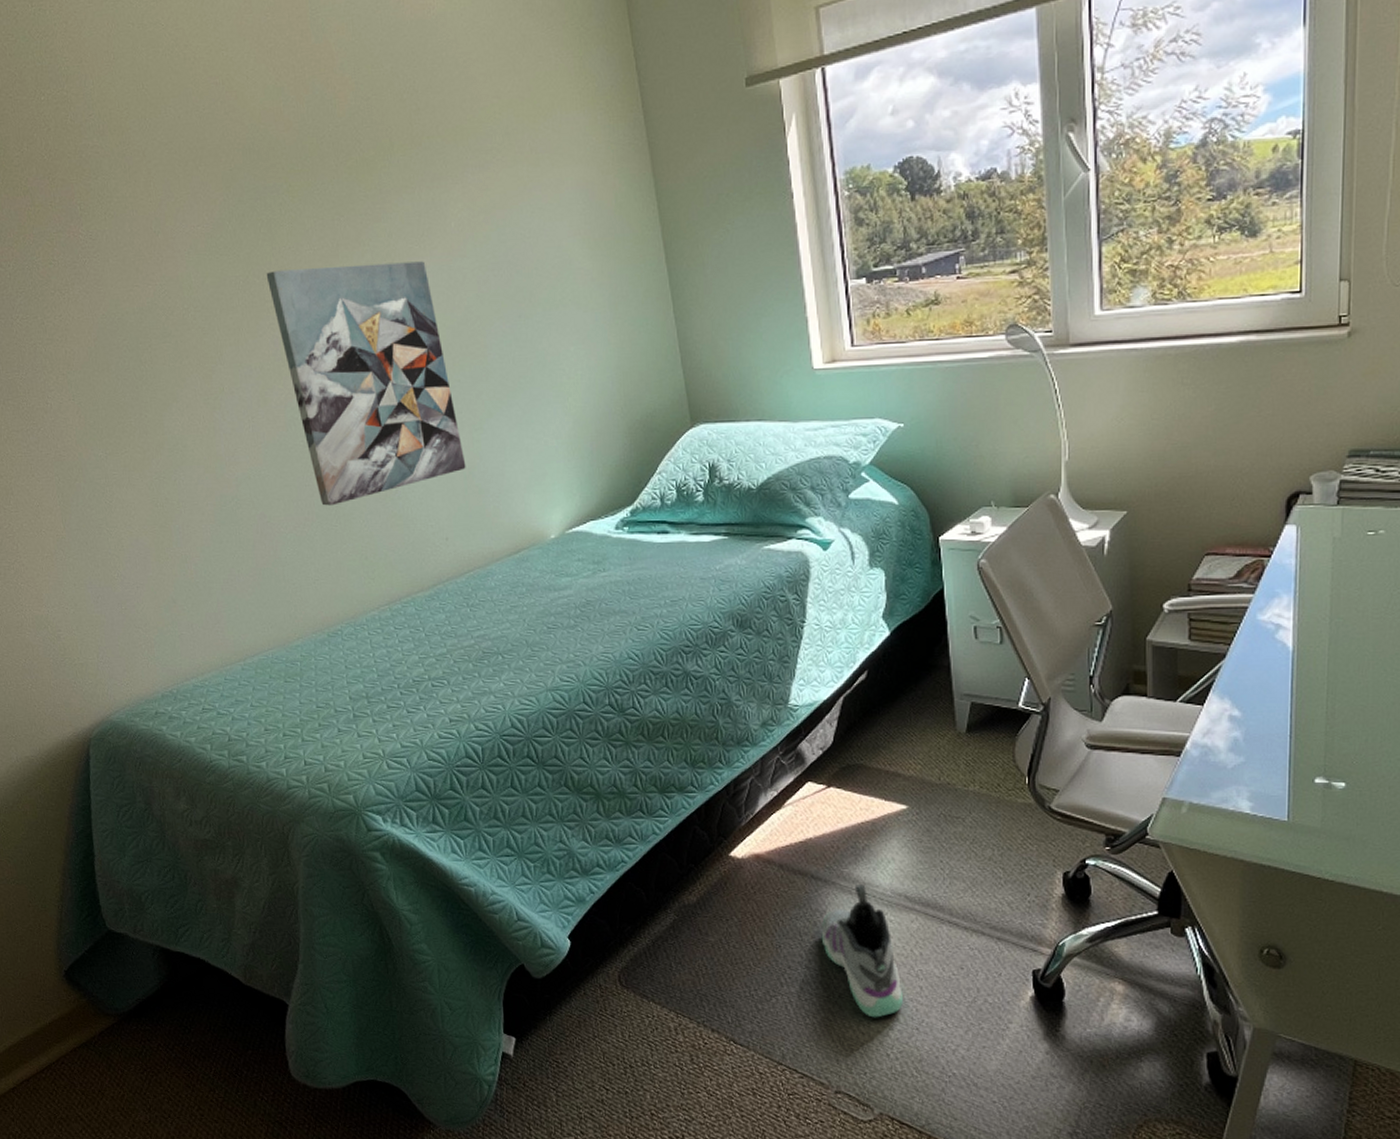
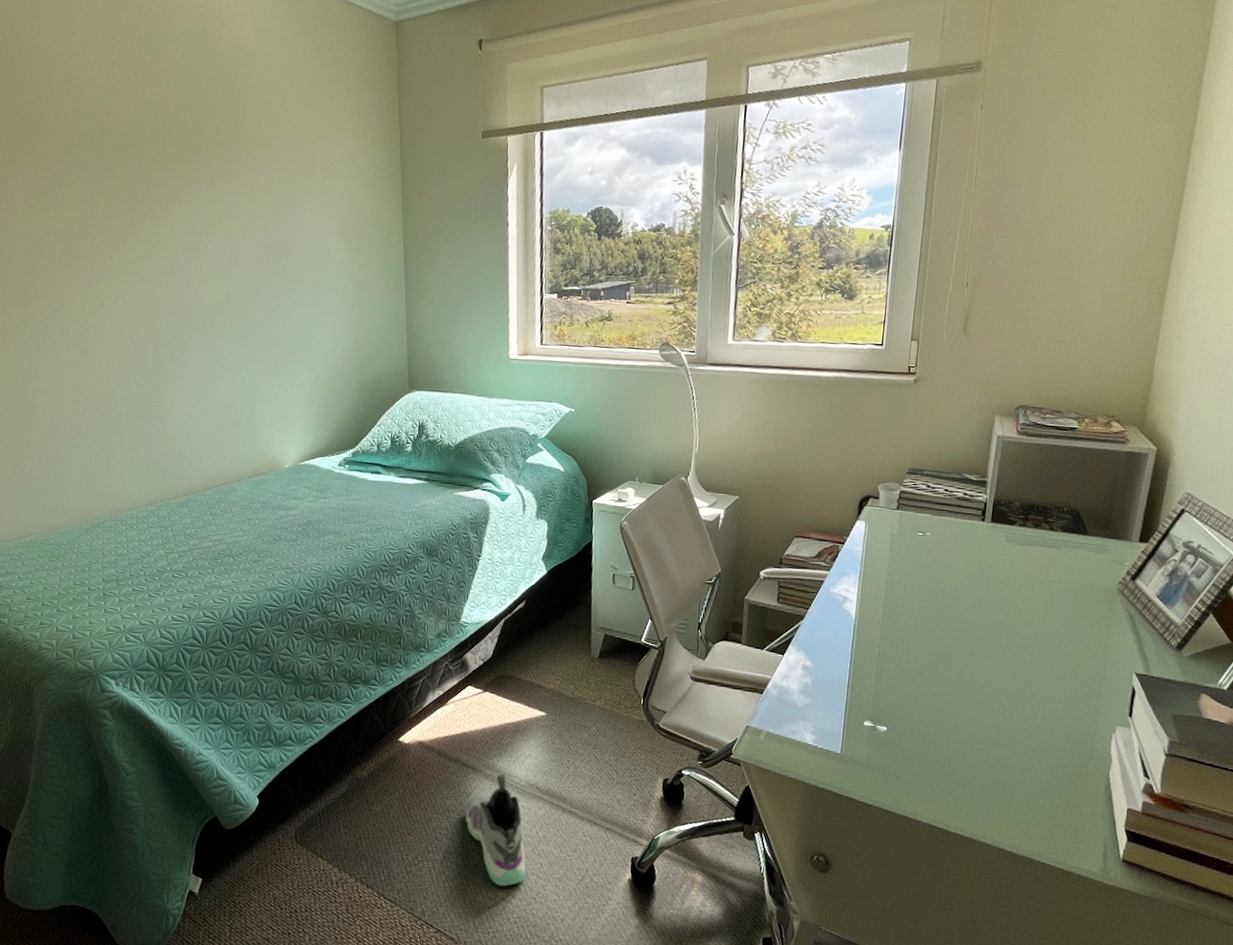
wall art: present [266,261,466,506] -> none [83,230,225,421]

